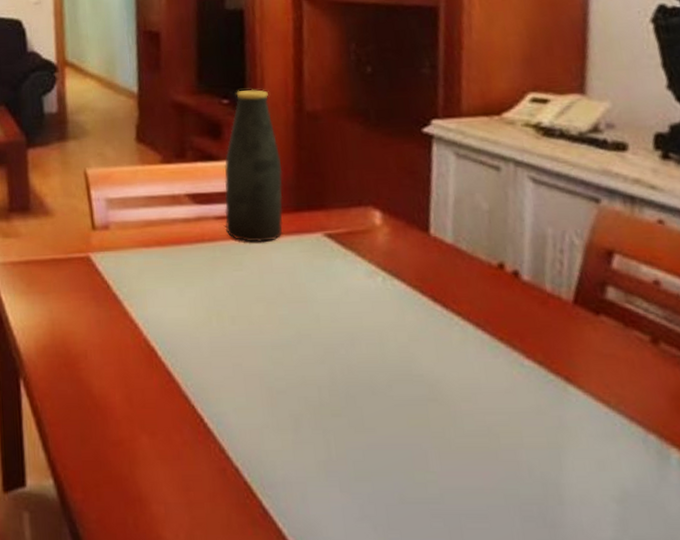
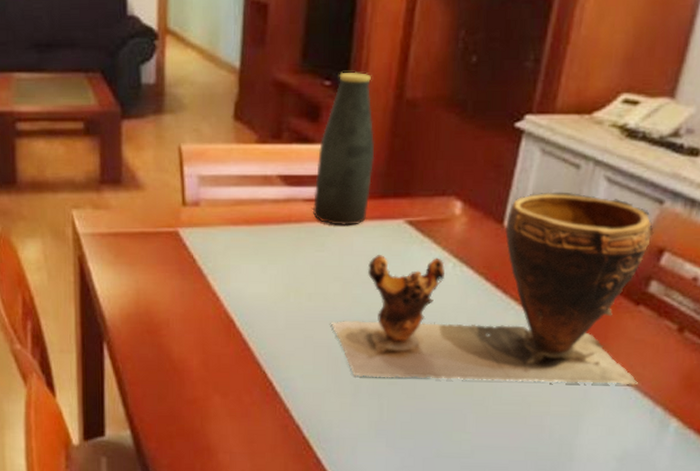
clay pot: none [260,195,621,409] -> present [331,192,654,384]

